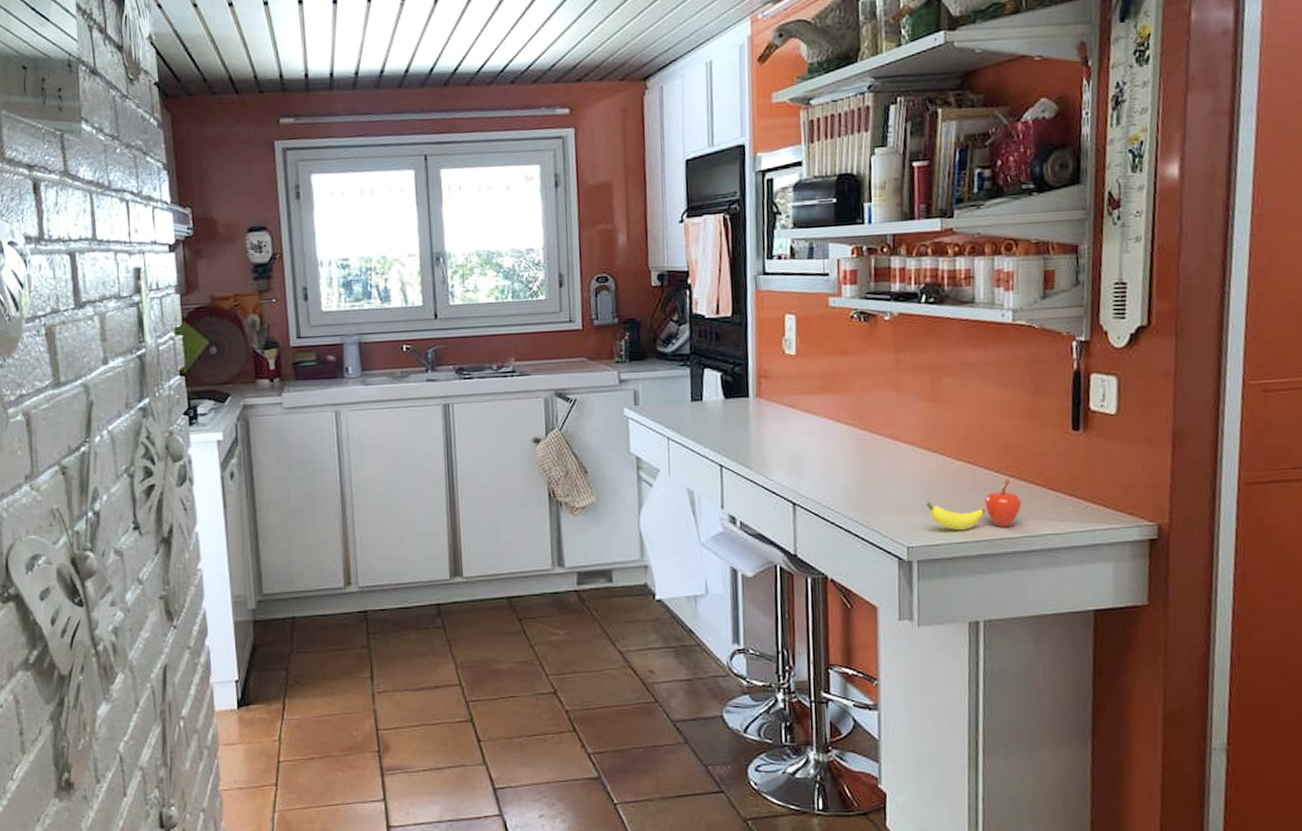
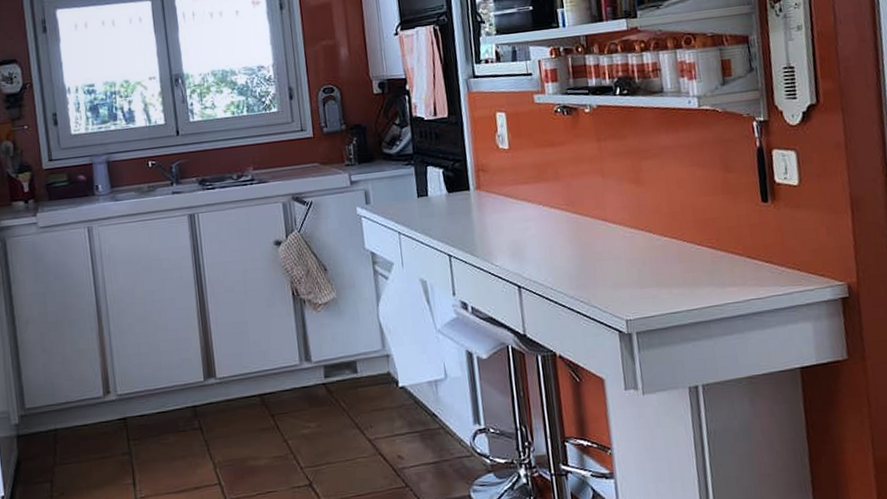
fruit: present [925,479,1023,530] -> none [638,251,725,301]

